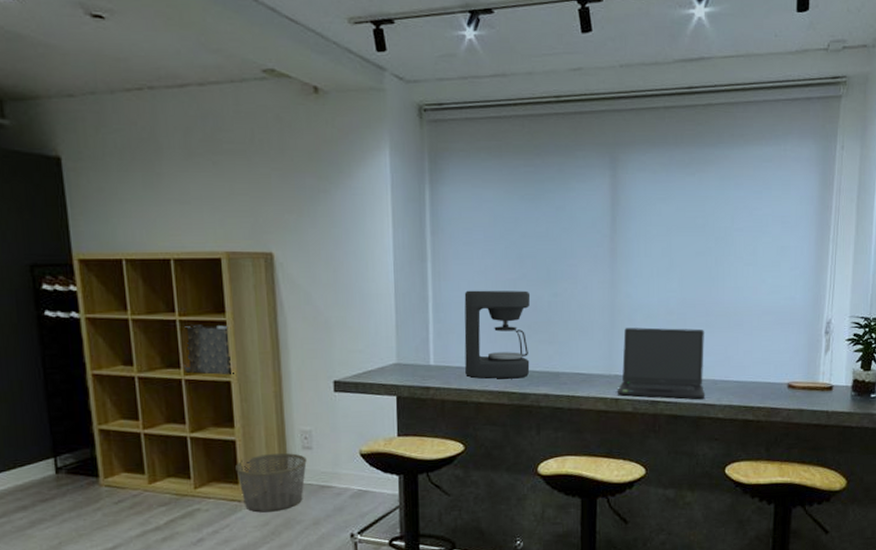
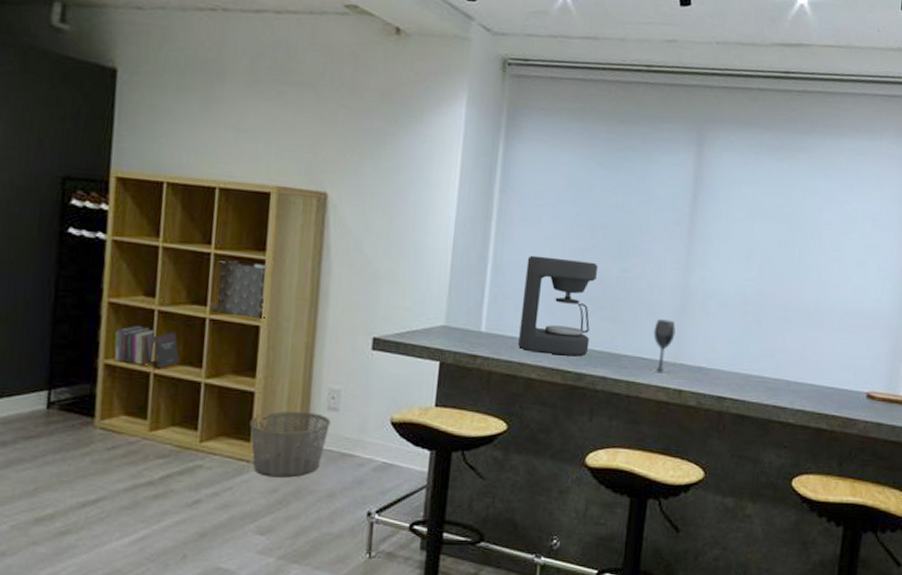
books: none [102,392,165,429] -> present [114,325,180,369]
wine glass: none [587,336,607,386] -> present [651,319,676,374]
laptop: present [617,327,706,399] -> none [681,314,781,400]

